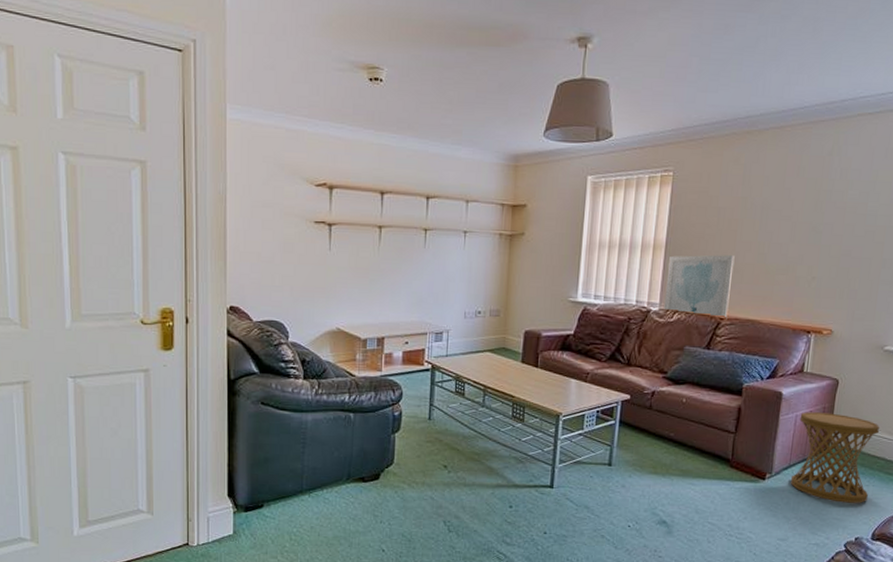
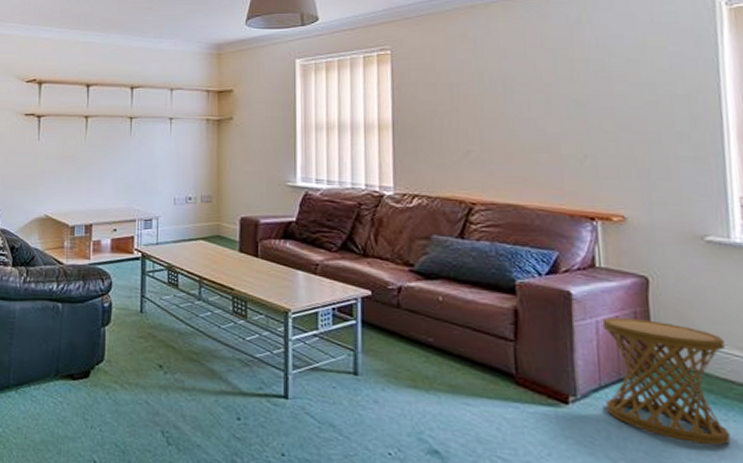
wall art: present [664,255,735,318] -> none [398,133,481,203]

